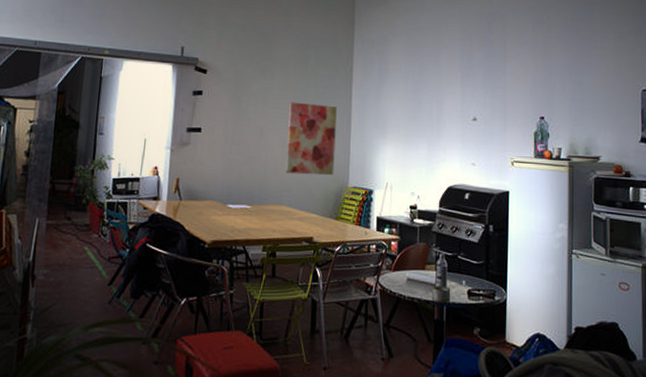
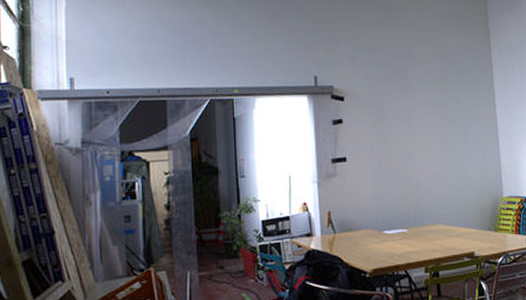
wall art: present [286,102,337,176] -> none [434,118,487,192]

